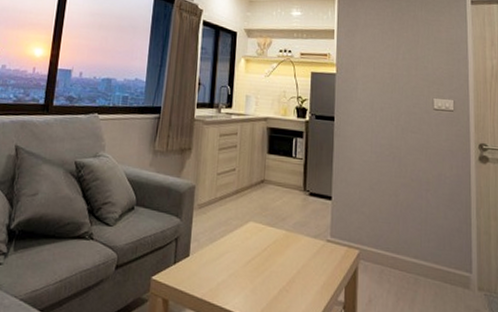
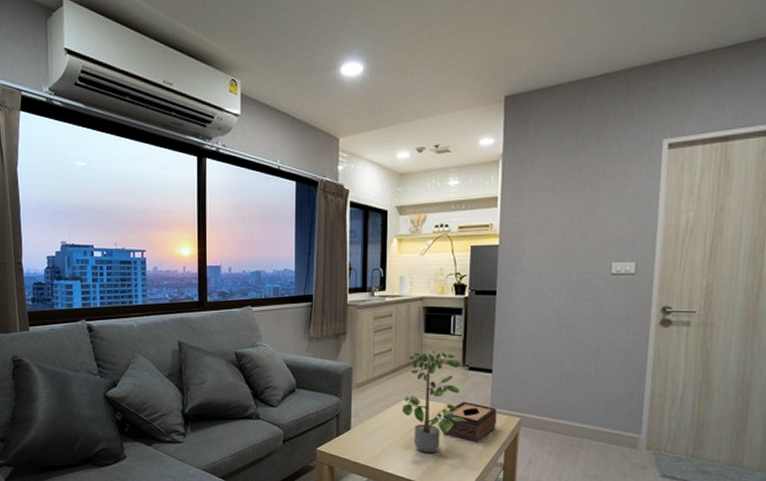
potted plant: none [242,172,310,287] -> present [401,350,469,453]
tissue box: none [283,229,337,277] -> present [442,401,497,443]

